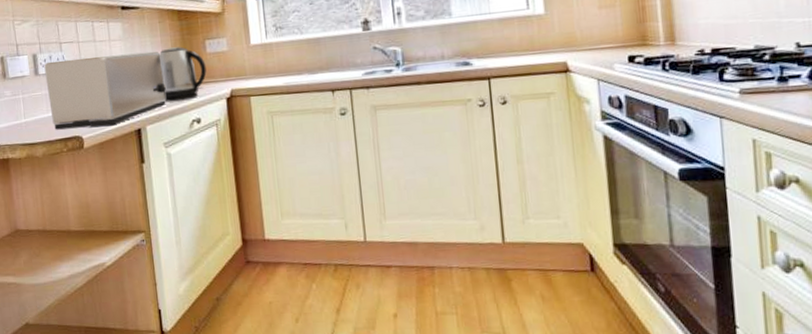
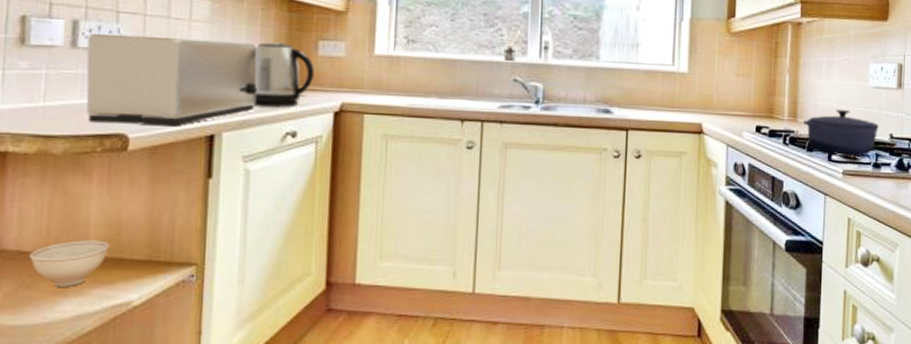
bowl: none [35,218,84,255] -> present [30,240,109,288]
cooking pot: none [682,23,780,75] -> present [802,109,879,157]

